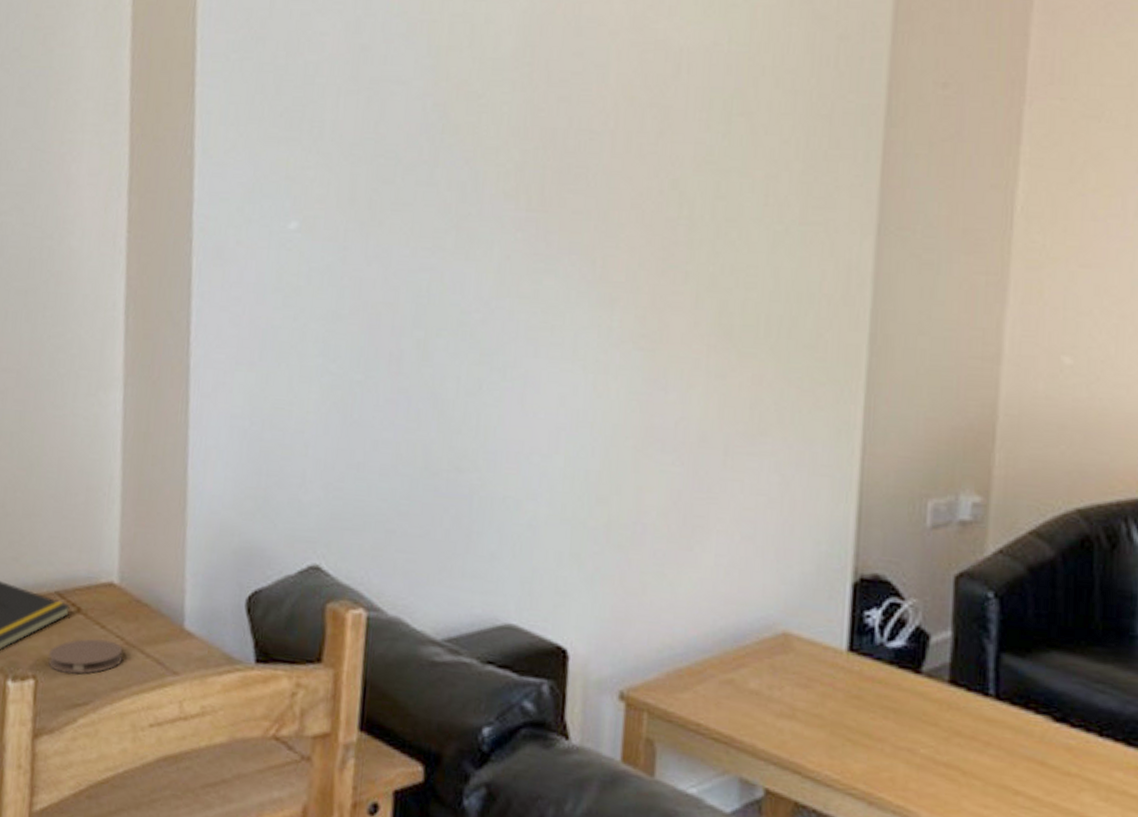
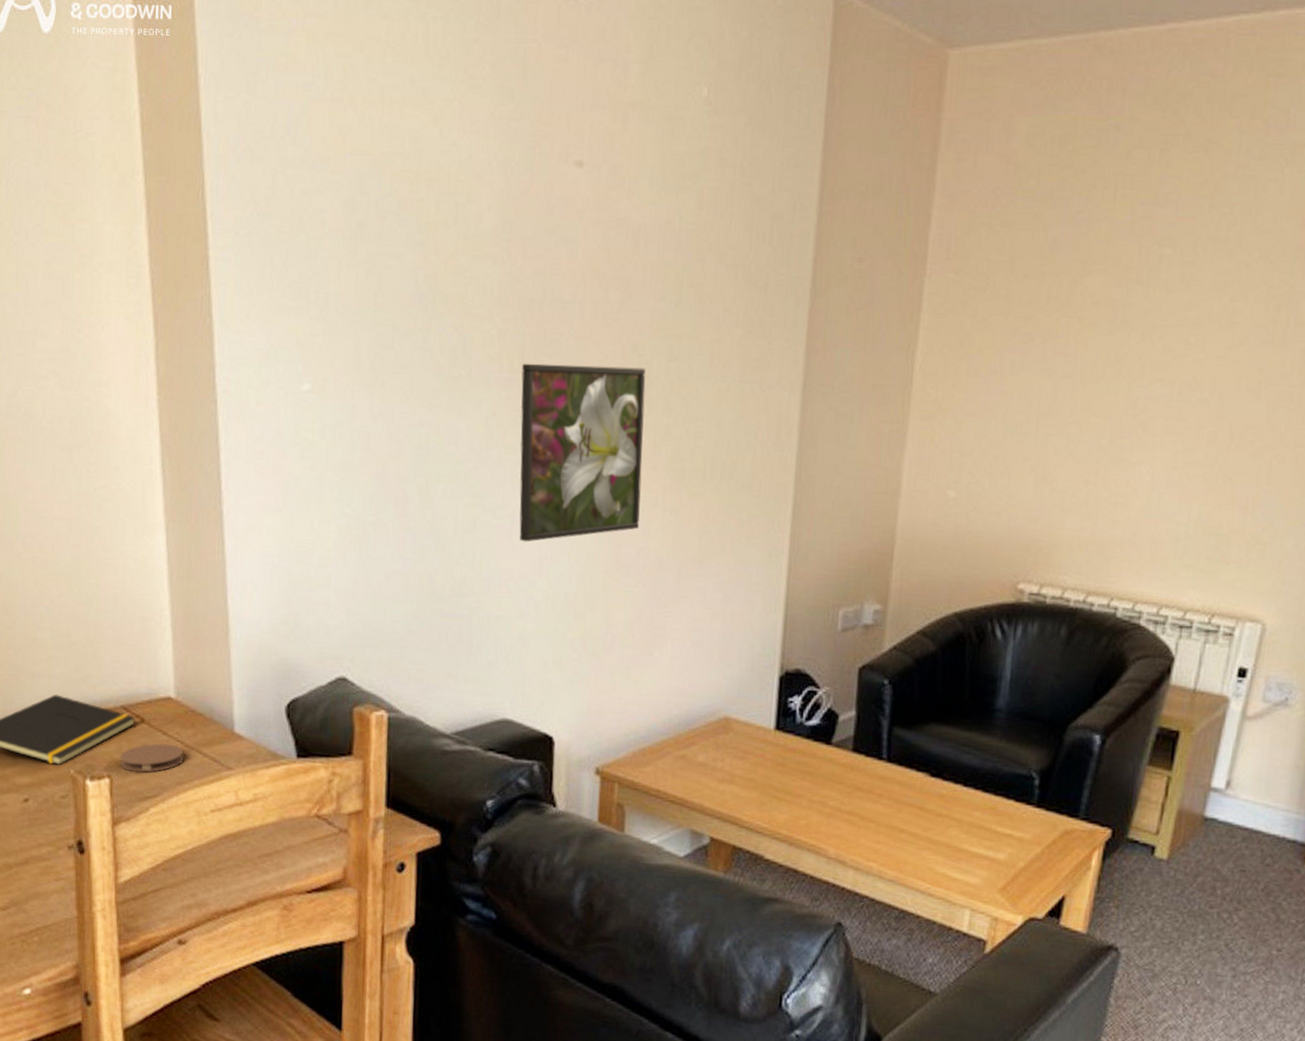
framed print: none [532,200,688,409] -> present [519,363,646,542]

